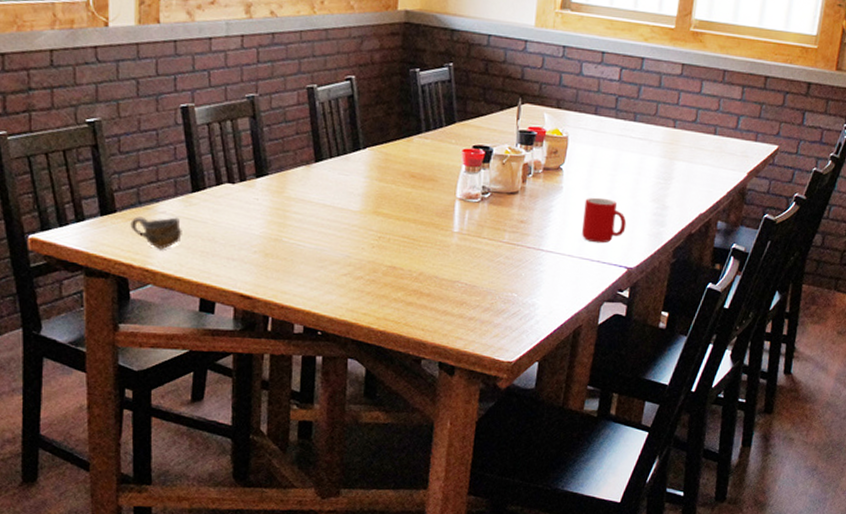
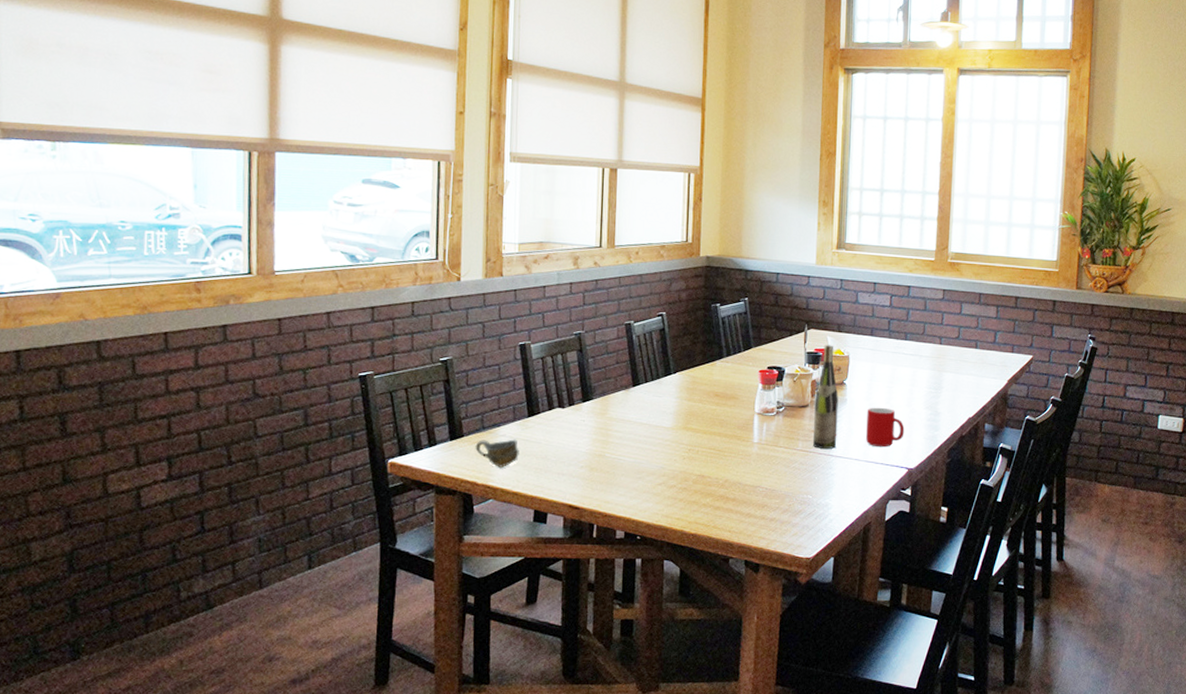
wine bottle: none [522,123,554,243] -> present [813,345,839,449]

